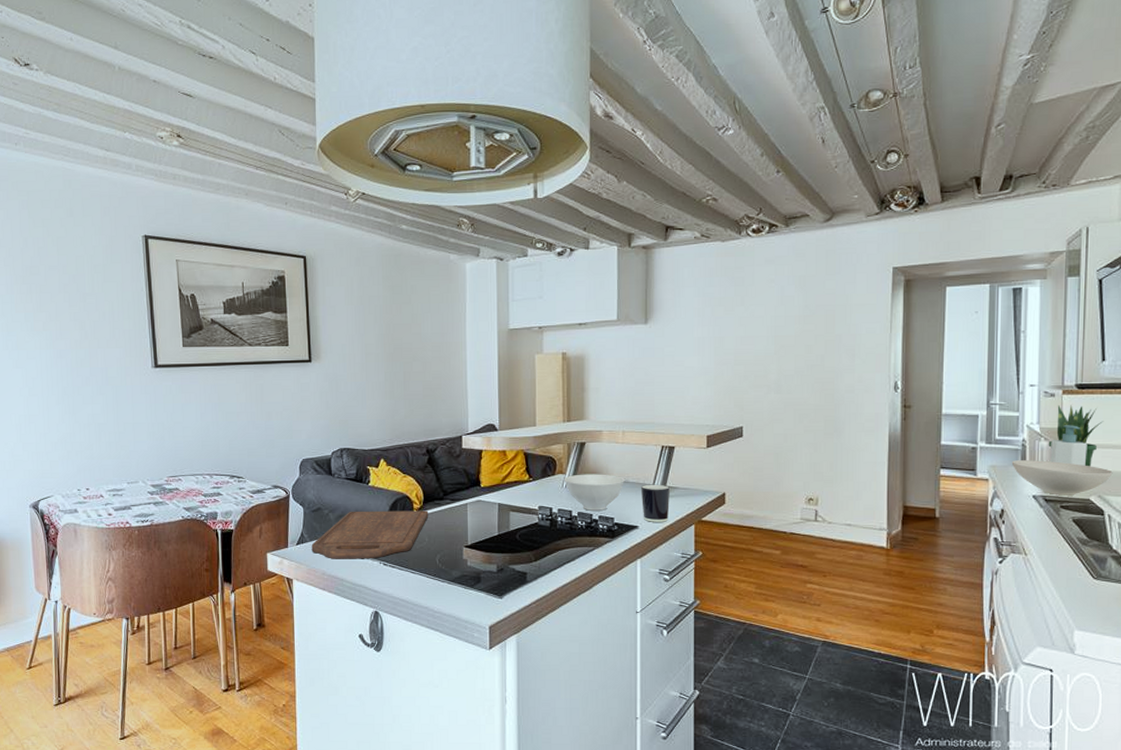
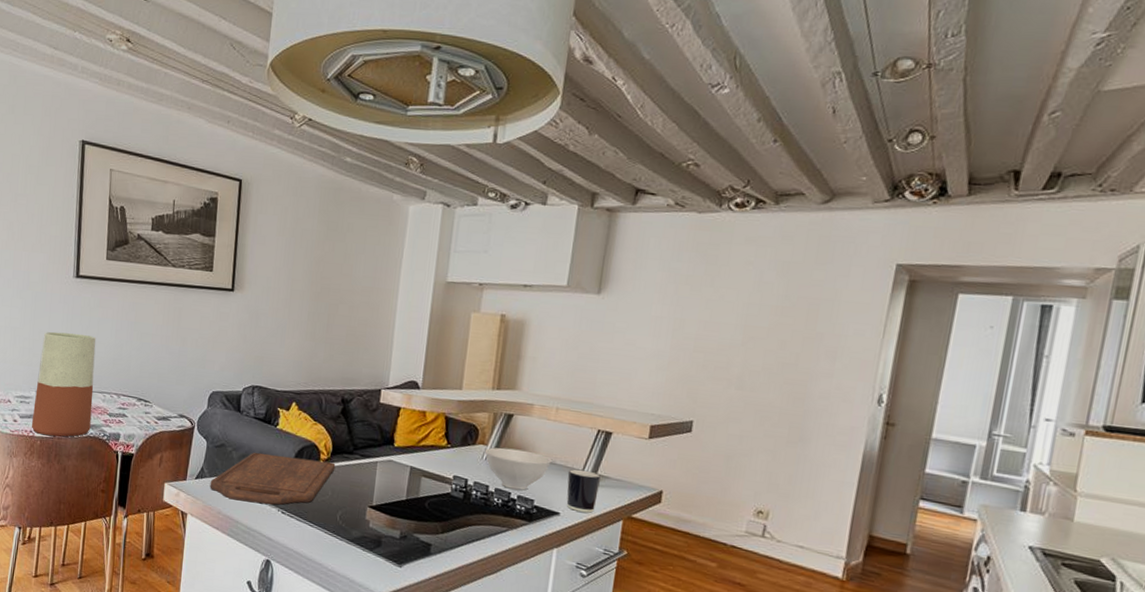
vase: none [127,422,187,524] -> present [31,331,97,437]
bowl: present [1011,460,1113,496] -> none [1008,503,1135,554]
planter: present [1048,405,1104,467] -> none [1057,447,1133,524]
soap bottle: present [1049,425,1088,466] -> none [1056,471,1108,522]

